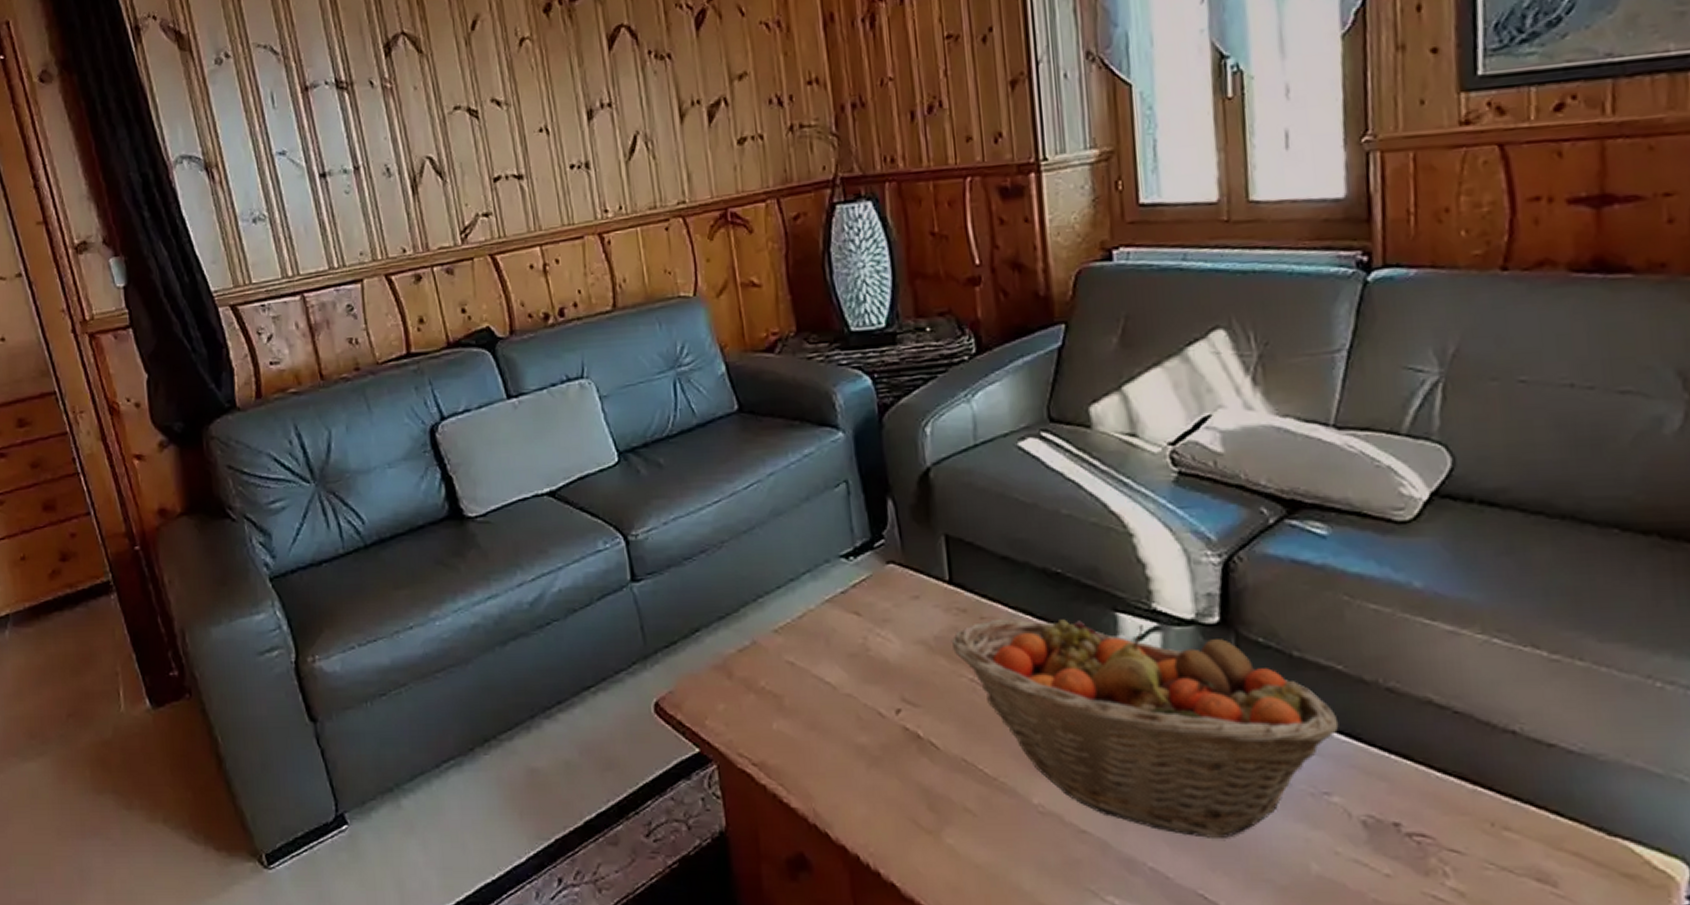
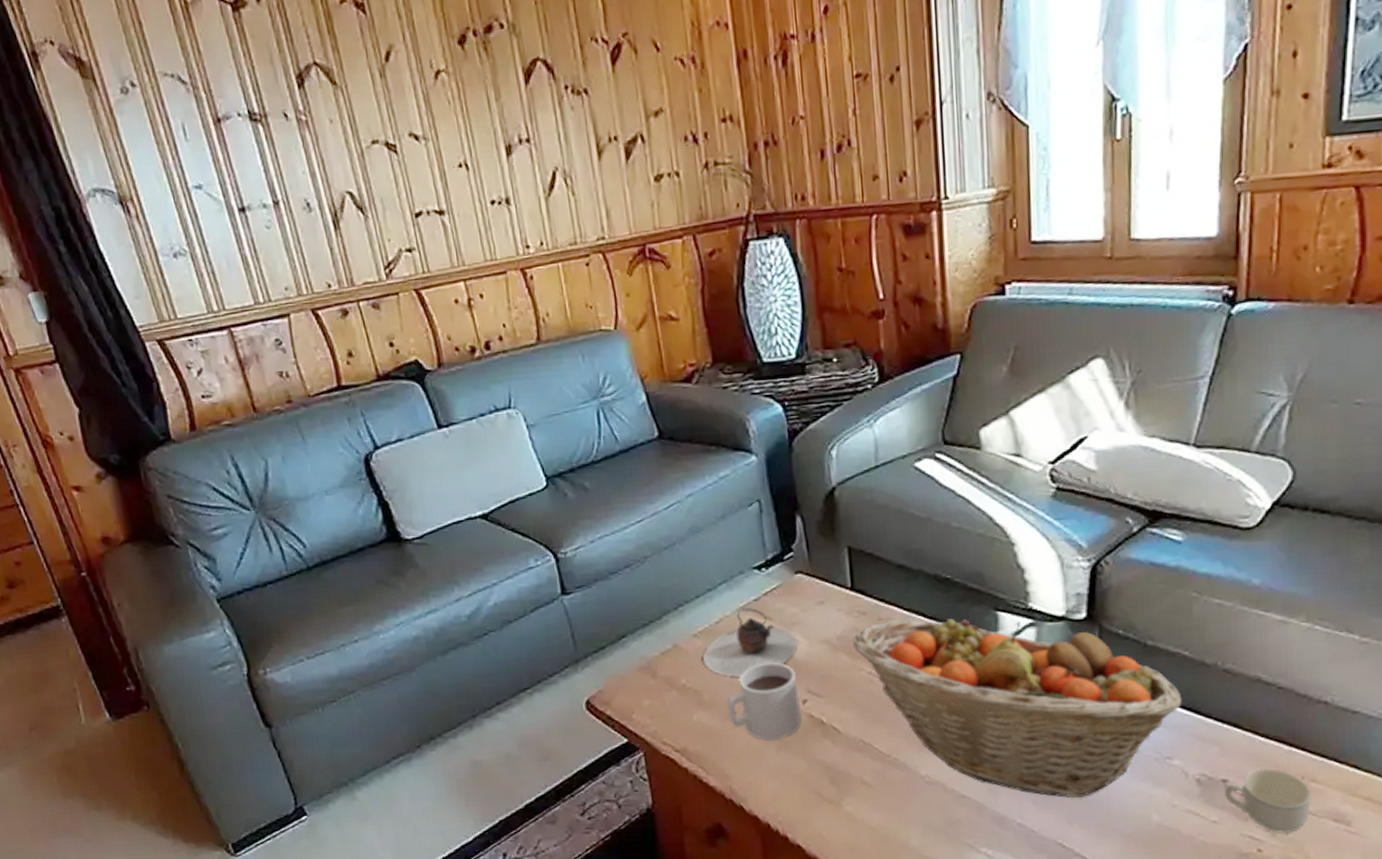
teapot: none [784,602,890,680] -> present [703,608,798,677]
mug: none [810,664,895,756] -> present [727,662,802,740]
cup: none [1397,811,1506,893] -> present [1225,768,1312,833]

